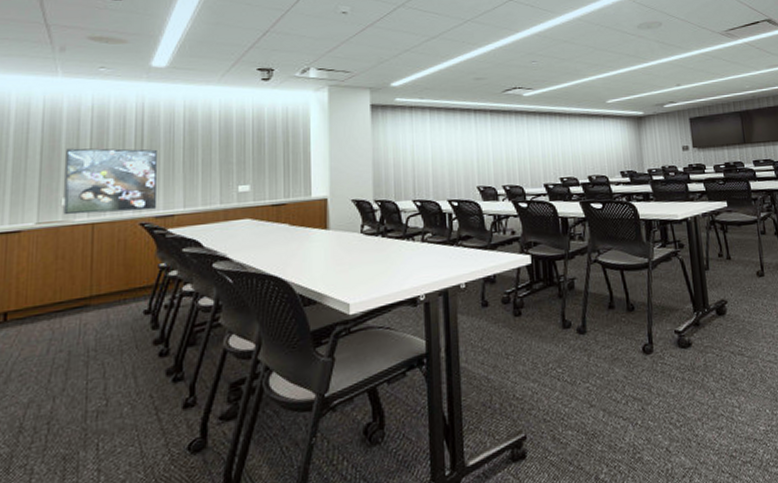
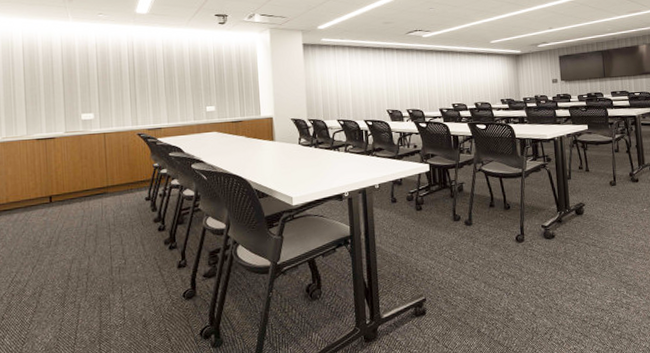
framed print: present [63,148,158,215] -> none [81,76,149,127]

